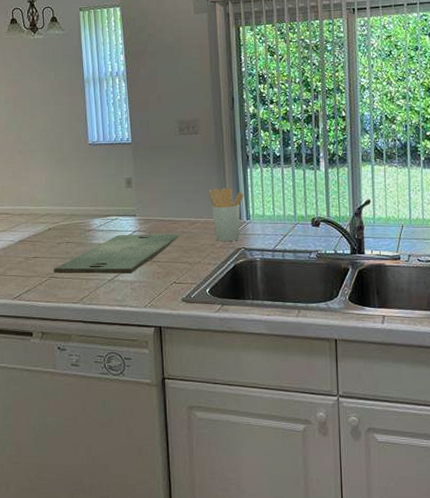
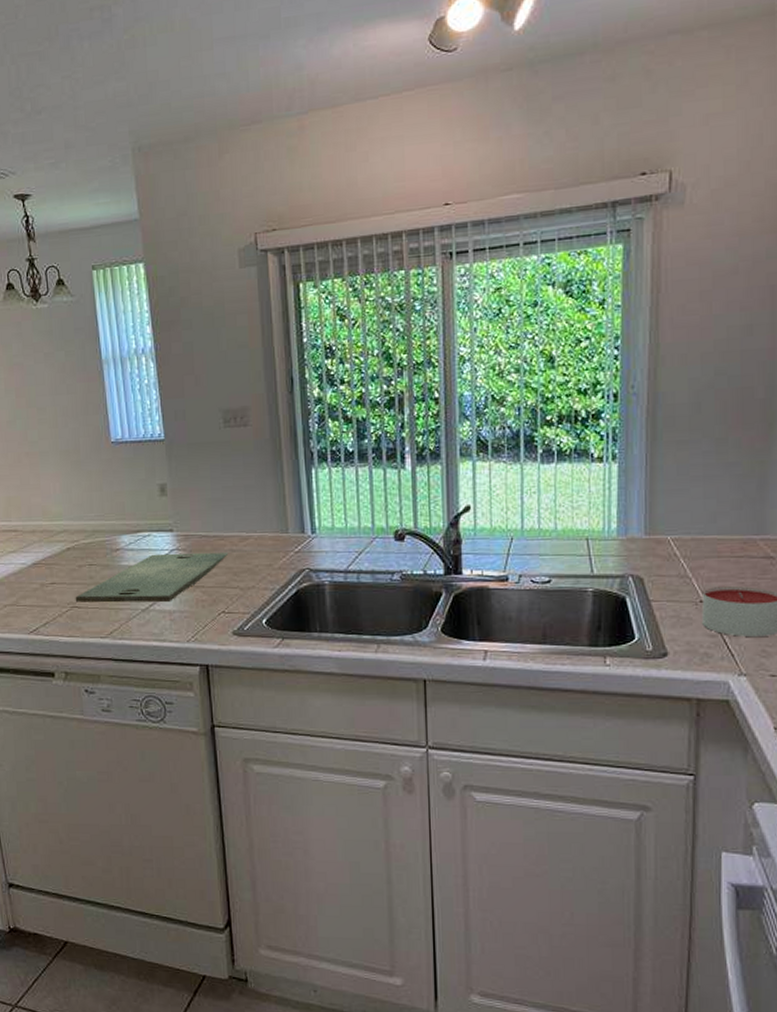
utensil holder: present [208,188,244,241] -> none [262,494,308,561]

